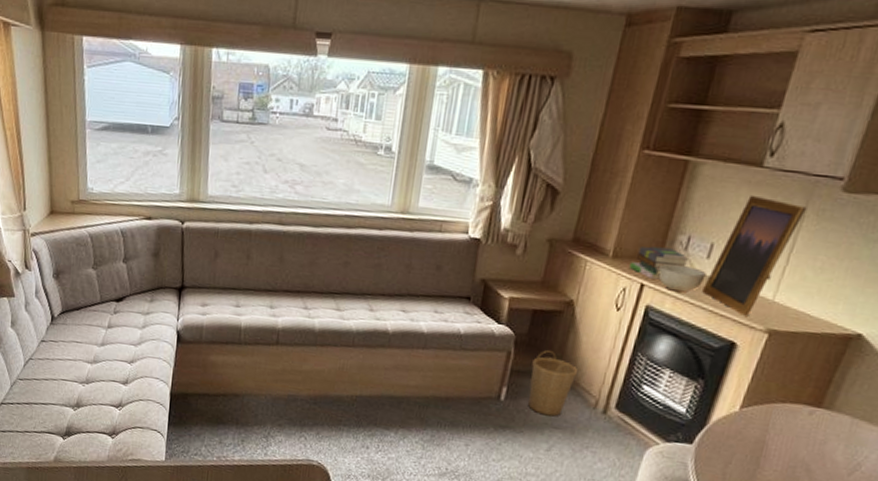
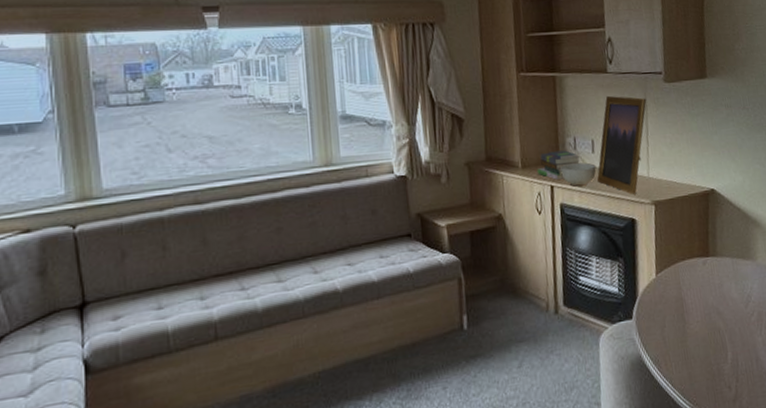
basket: present [528,350,579,417] -> none [482,267,524,333]

